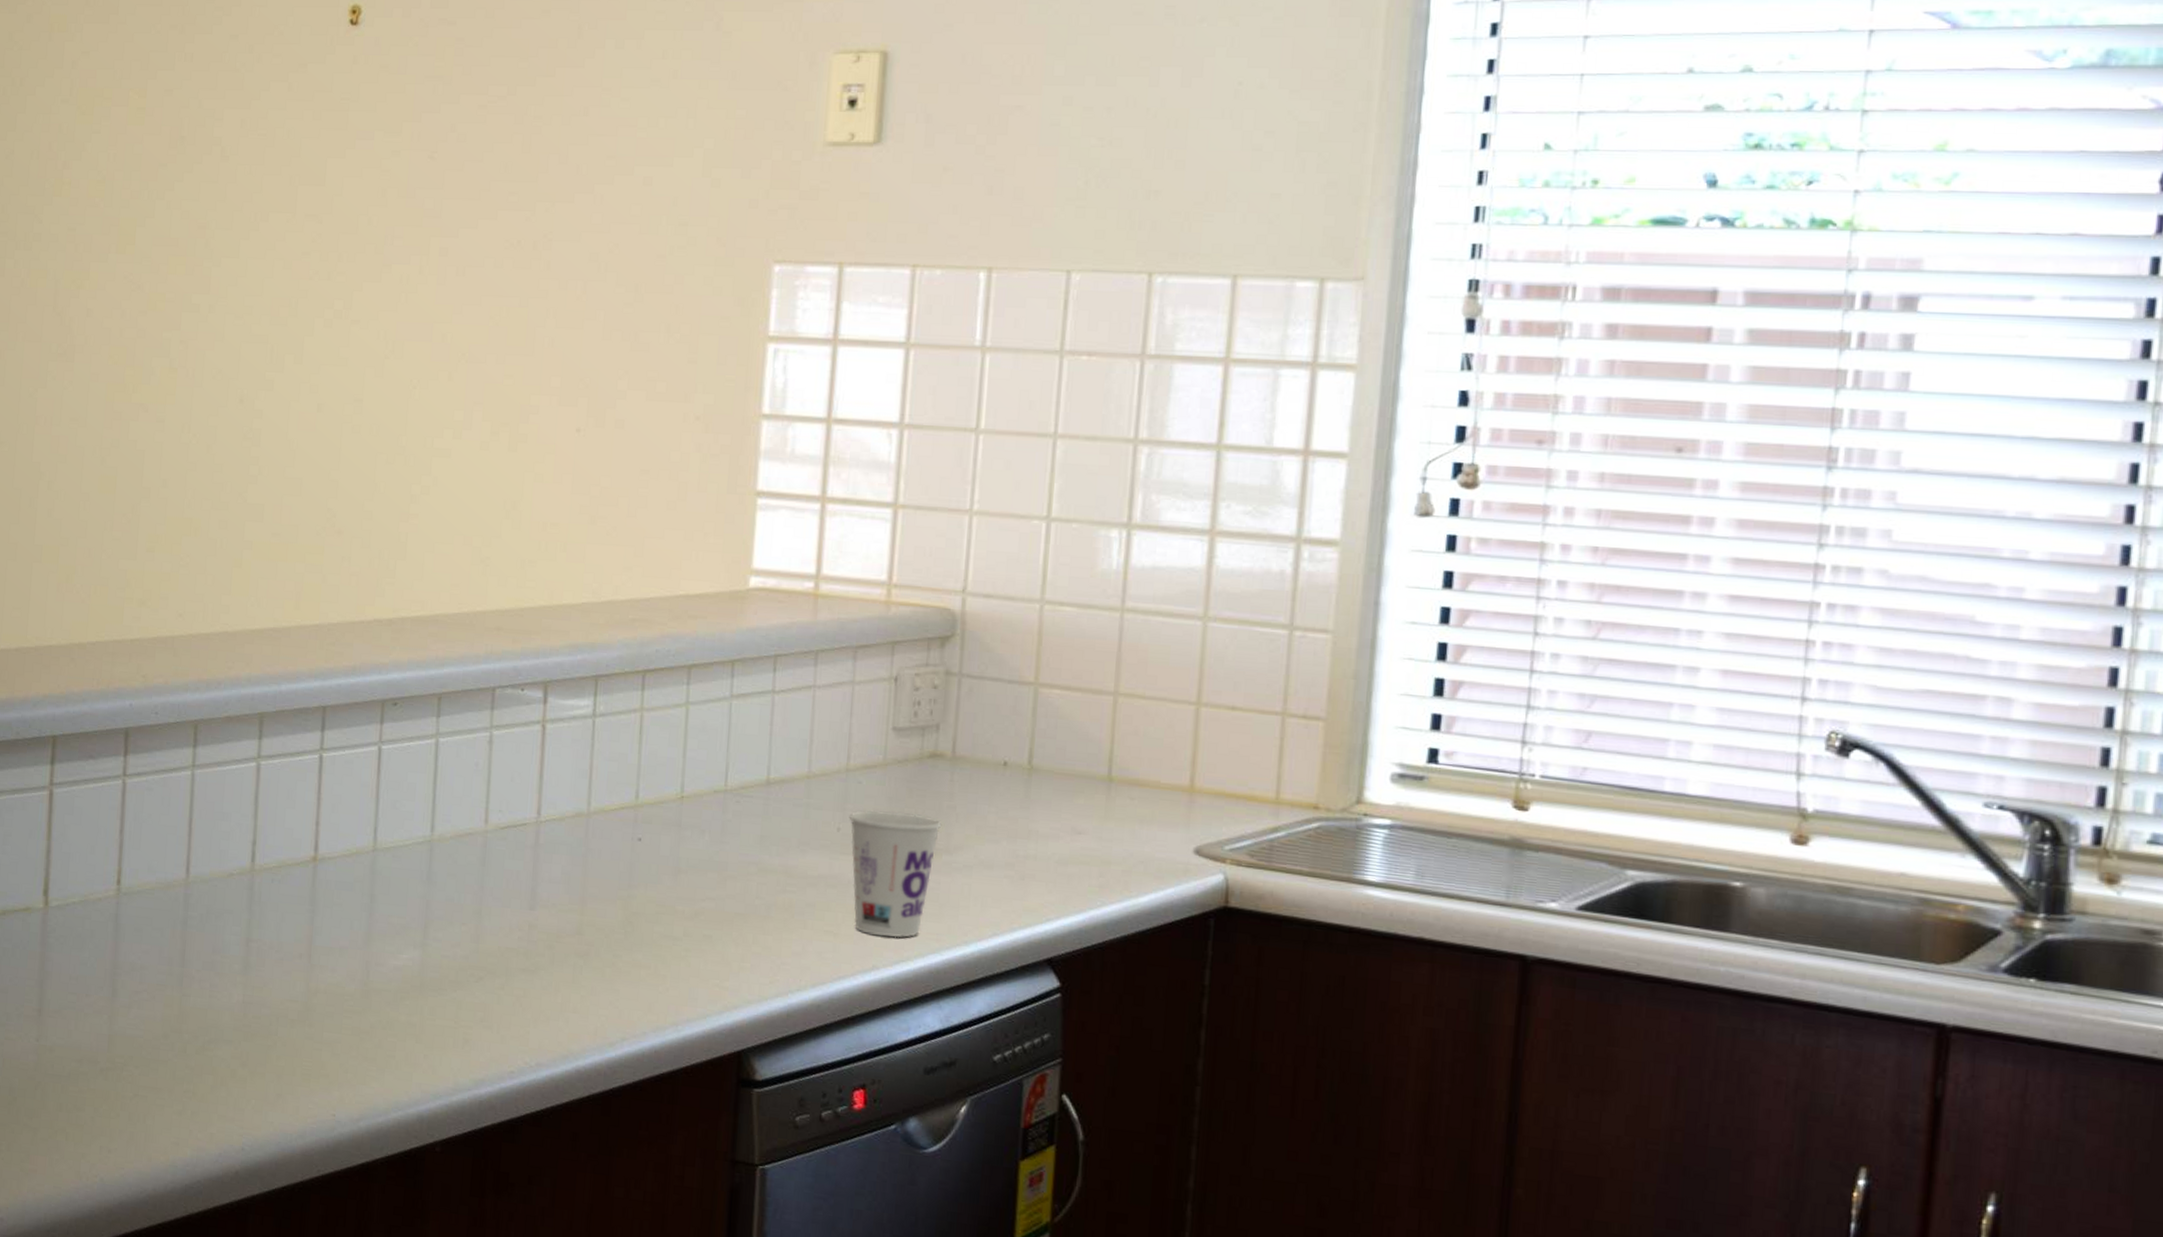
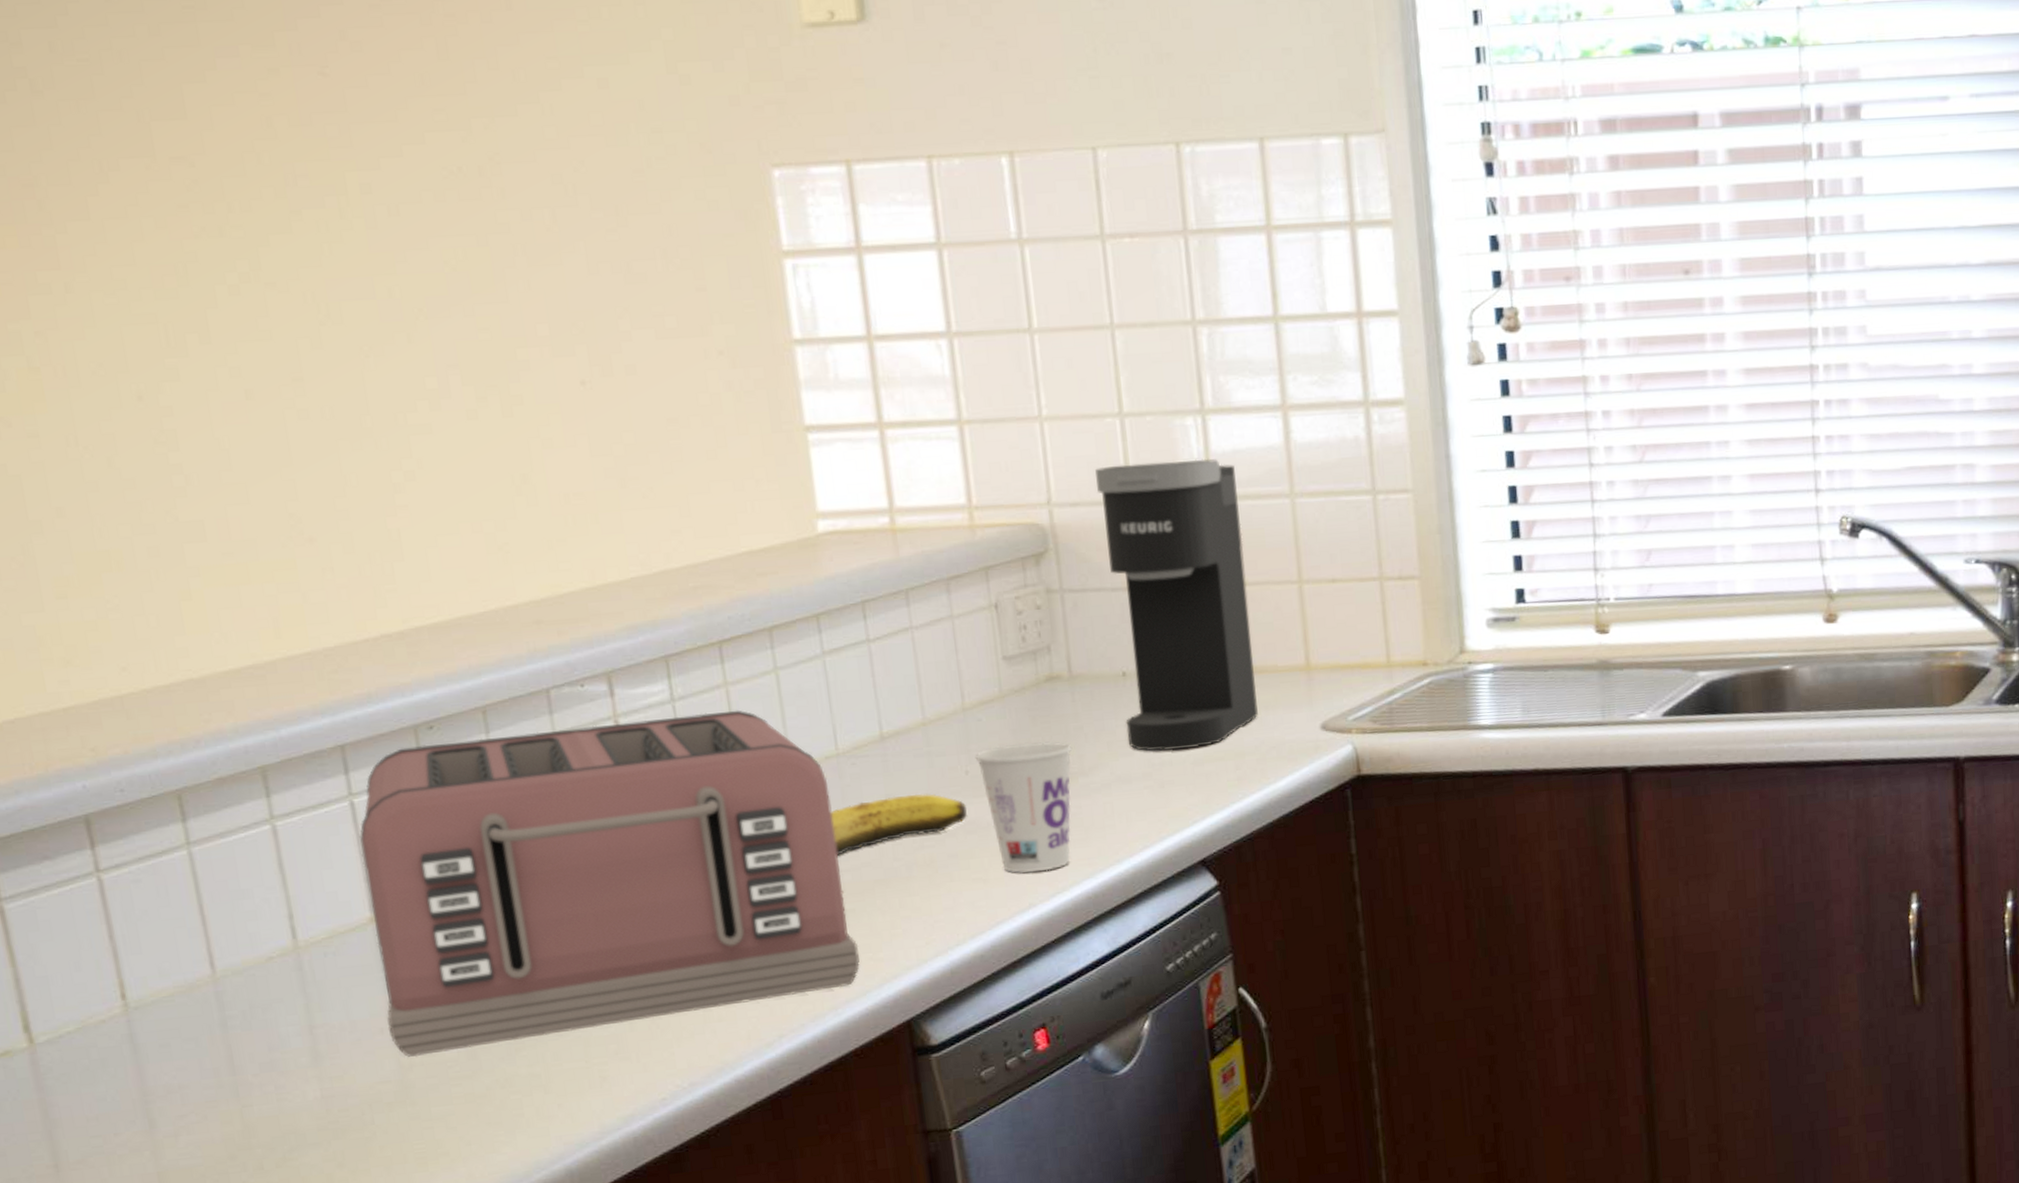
toaster: none [306,717,712,1007] -> present [360,710,860,1057]
banana: none [706,838,832,884] -> present [830,793,968,856]
coffee maker: none [997,565,1151,849] -> present [1095,458,1258,751]

